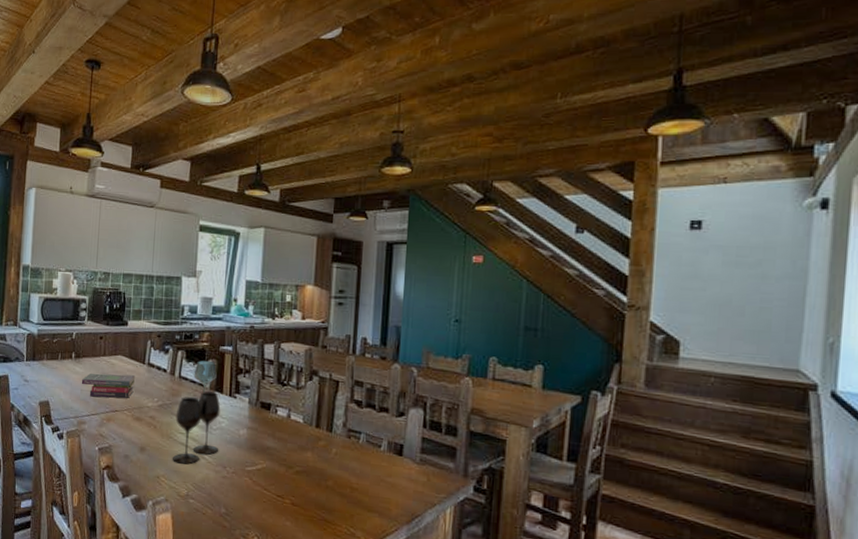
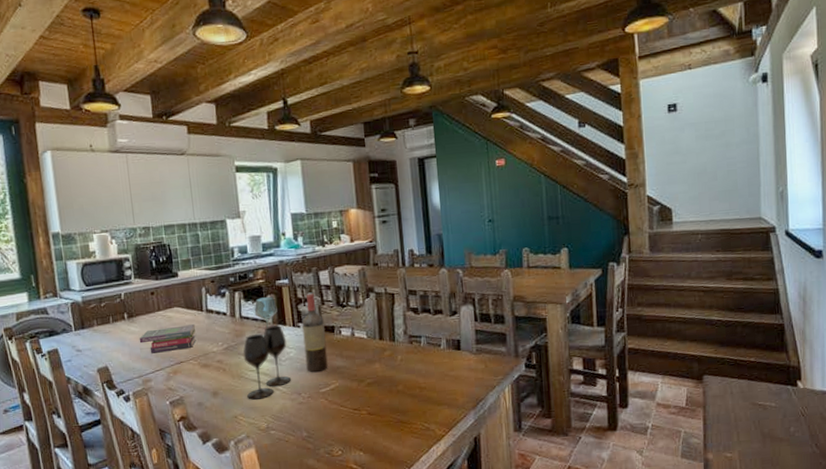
wine bottle: none [236,364,261,448] -> present [302,292,328,372]

